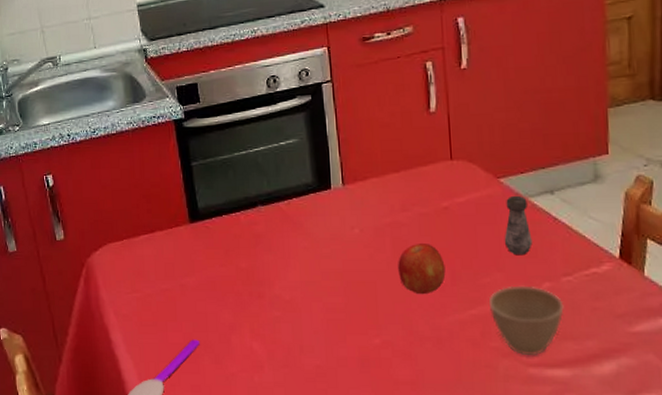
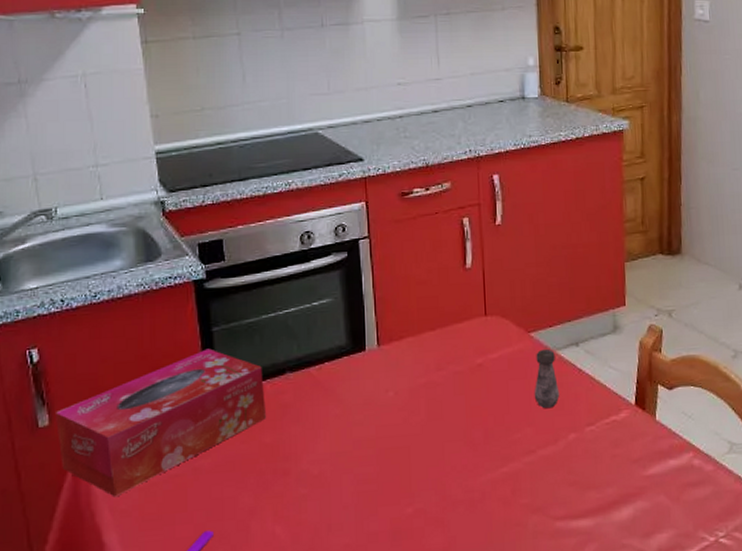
tissue box: none [68,181,241,303] -> present [54,348,266,497]
fruit: present [398,244,446,295] -> none [432,403,479,457]
cup: present [488,285,564,355] -> none [519,438,588,509]

